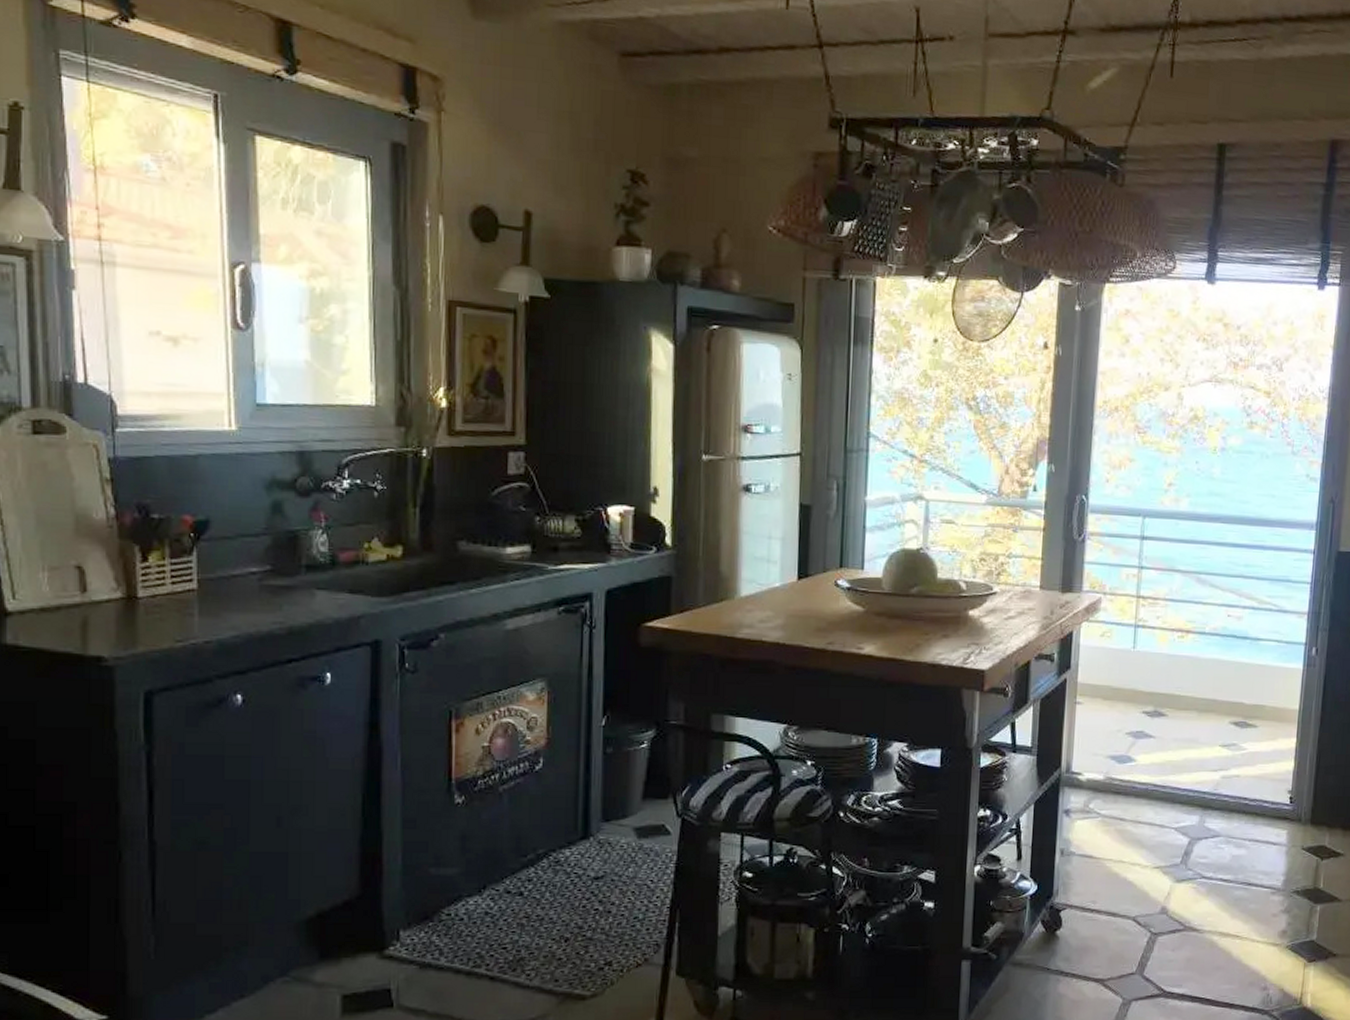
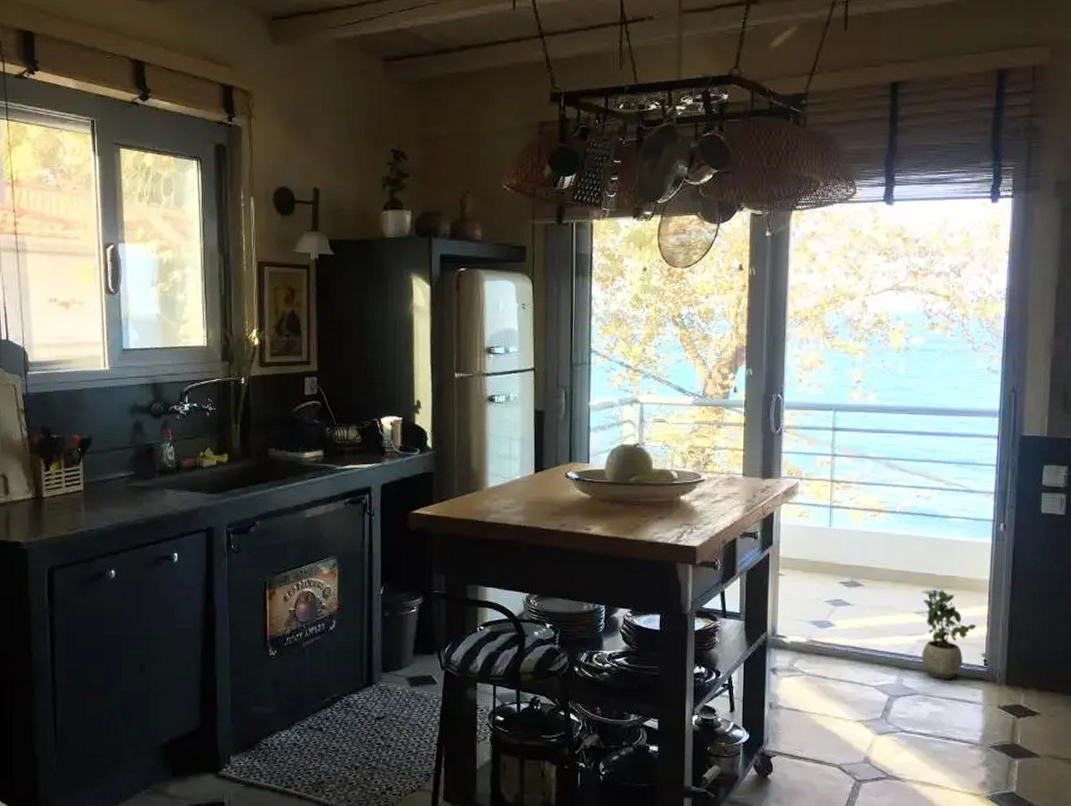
potted plant: none [1226,720,1285,819] -> present [922,590,977,679]

